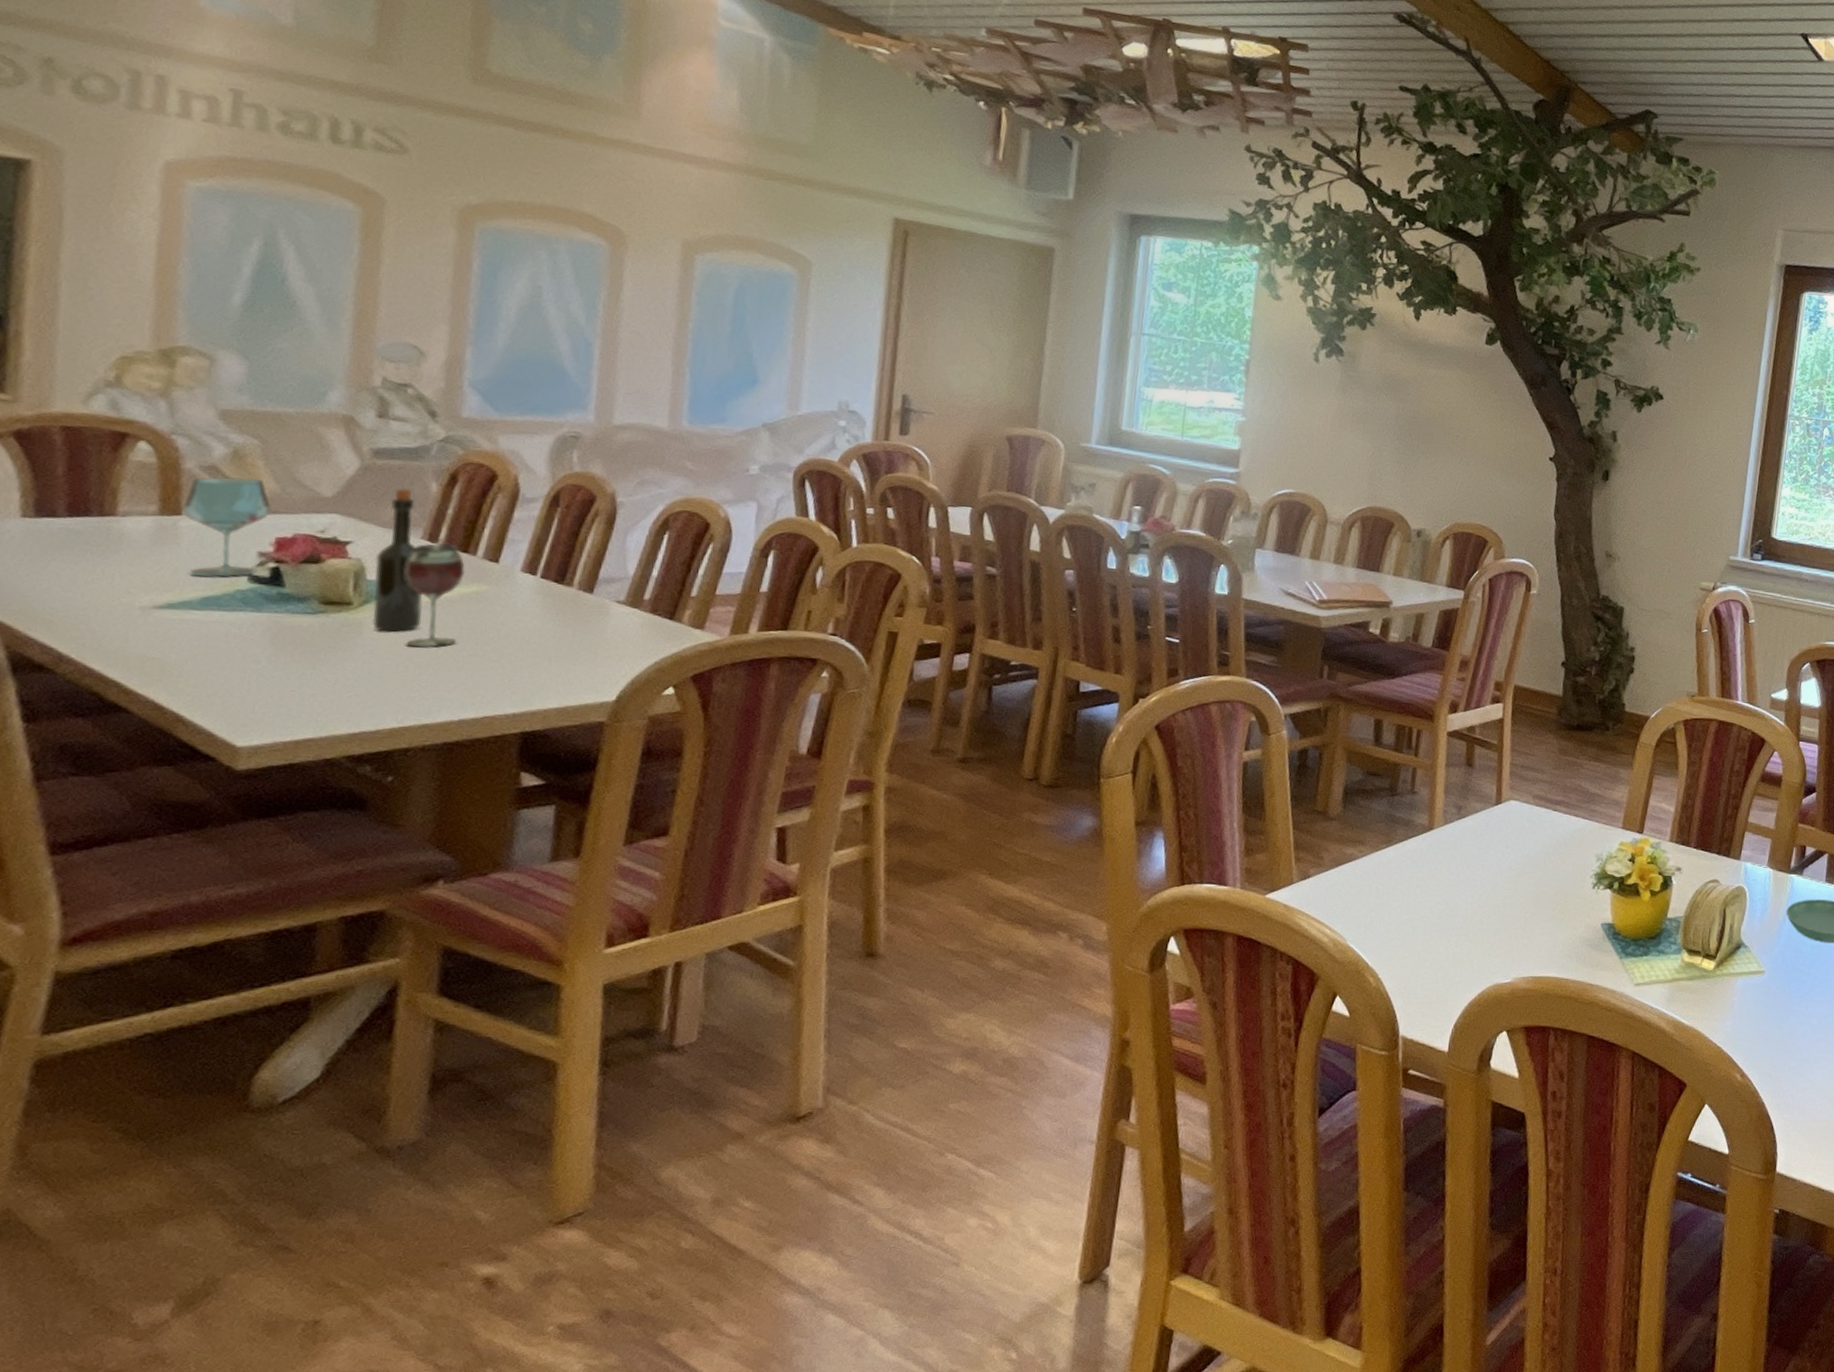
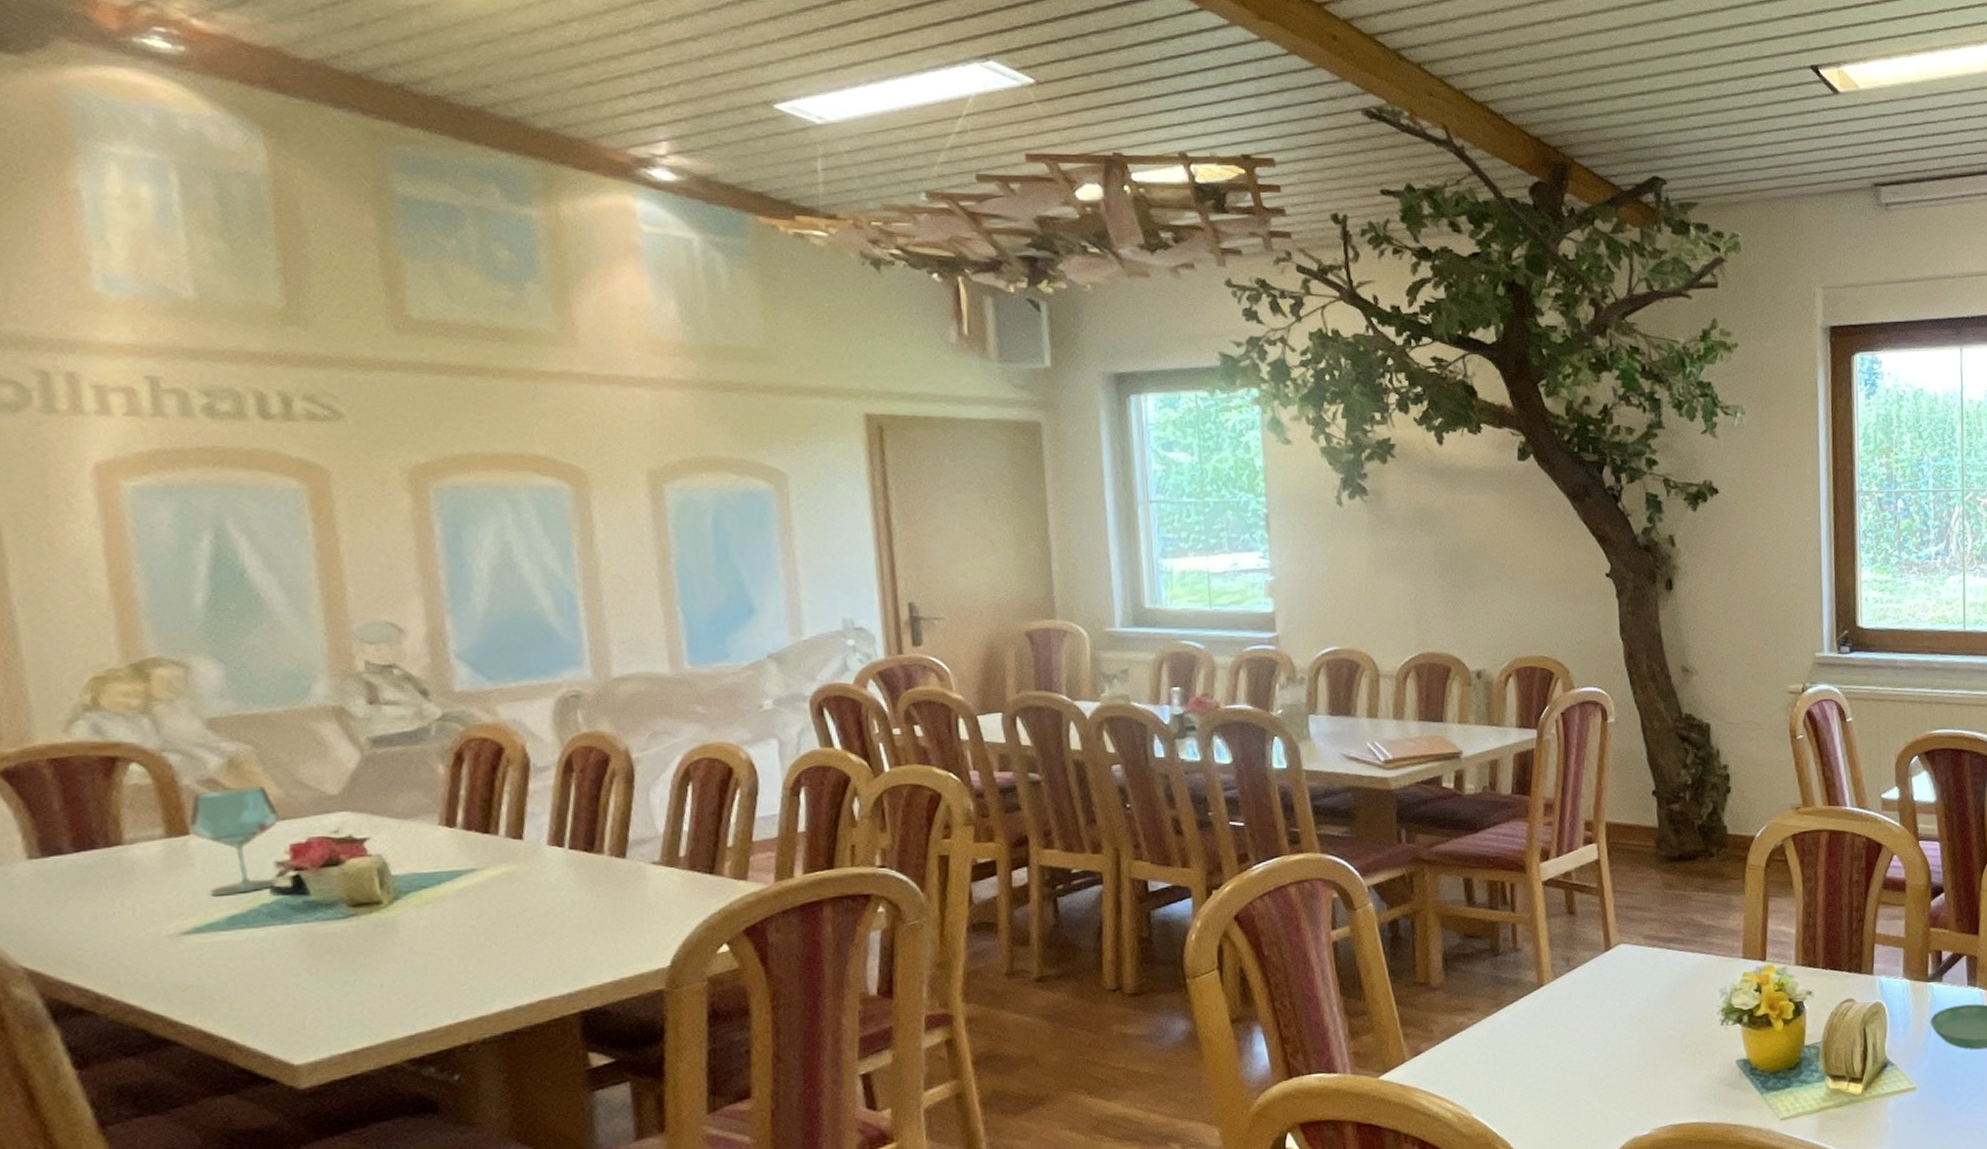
wine bottle: present [372,487,424,633] -> none [395,774,457,927]
wineglass: present [404,543,465,648] -> none [428,827,495,939]

